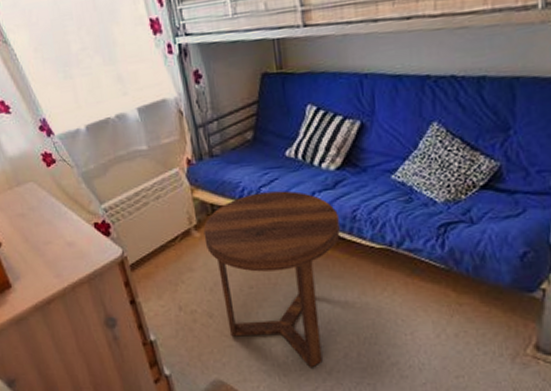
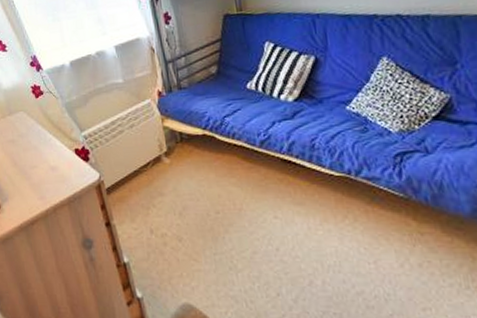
side table: present [203,190,340,368] -> none [173,120,300,295]

